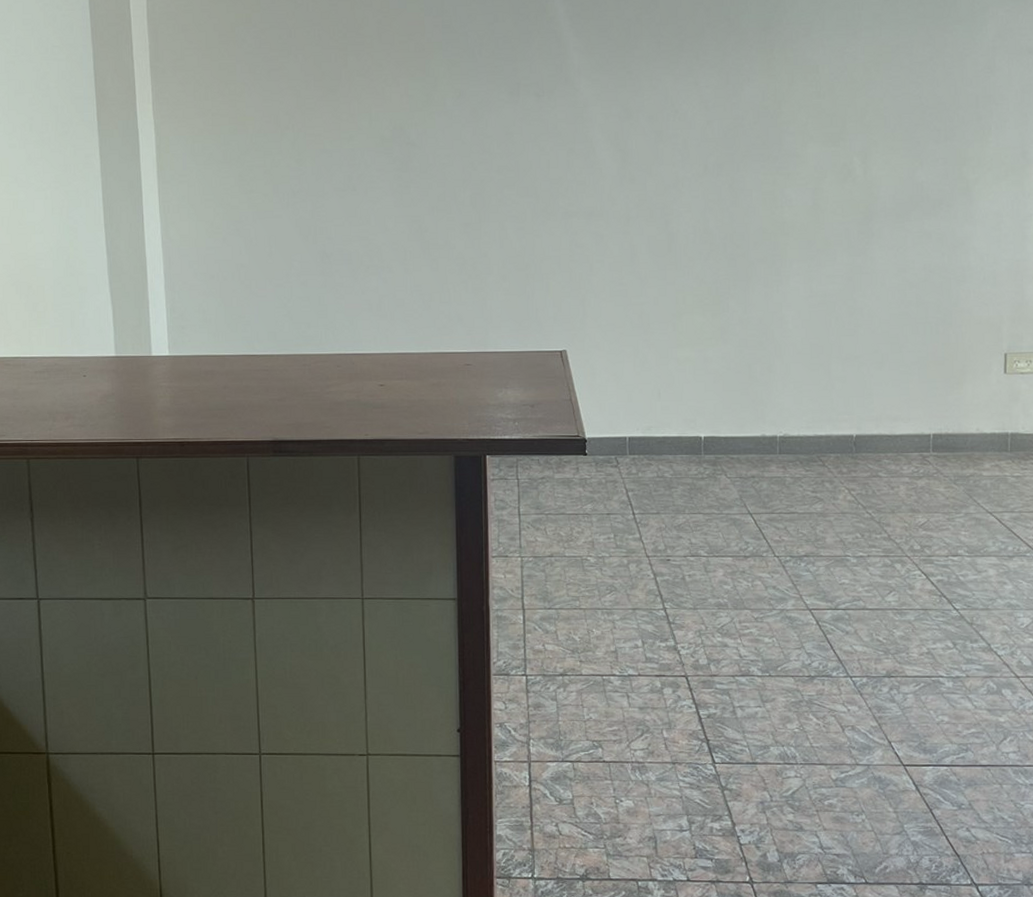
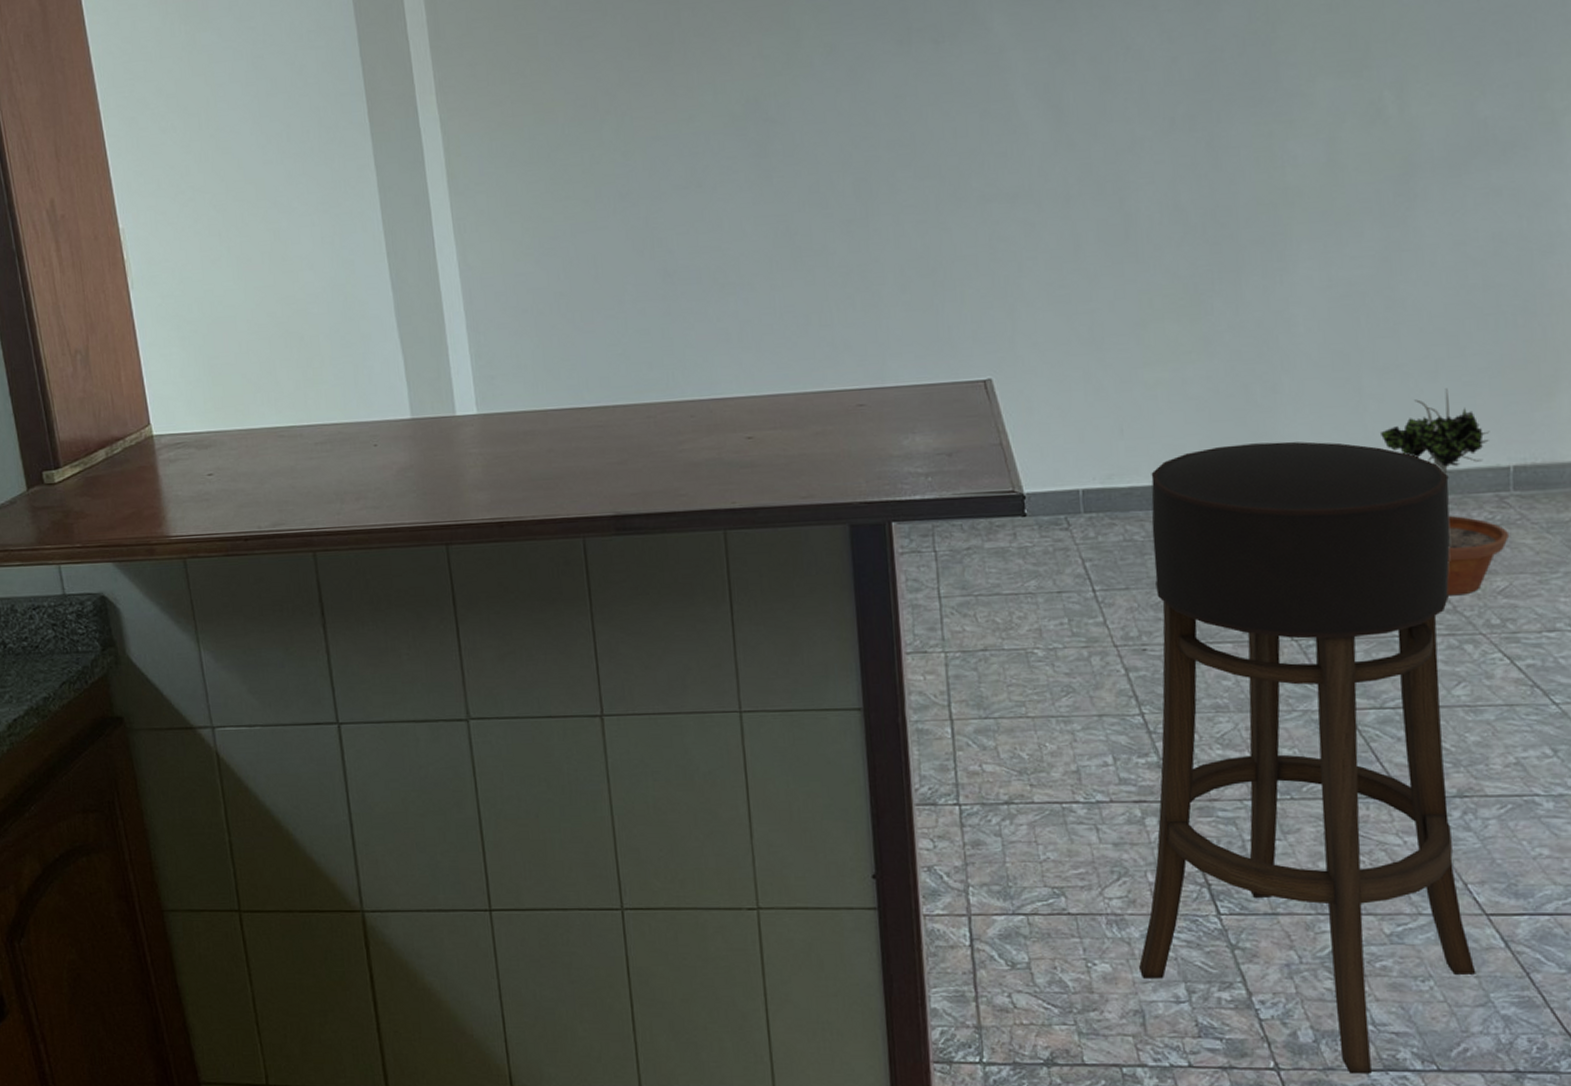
bar stool: none [654,408,895,886] -> present [1139,441,1476,1074]
potted tree: none [843,375,929,528] -> present [1381,388,1510,596]

